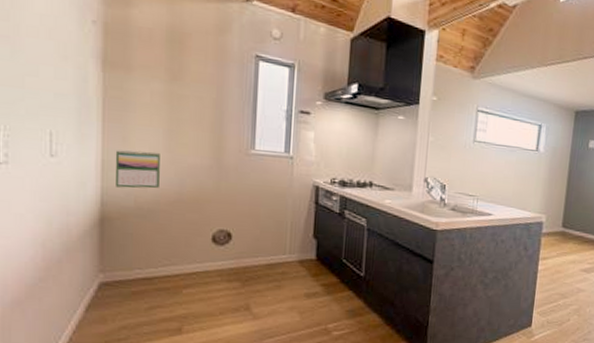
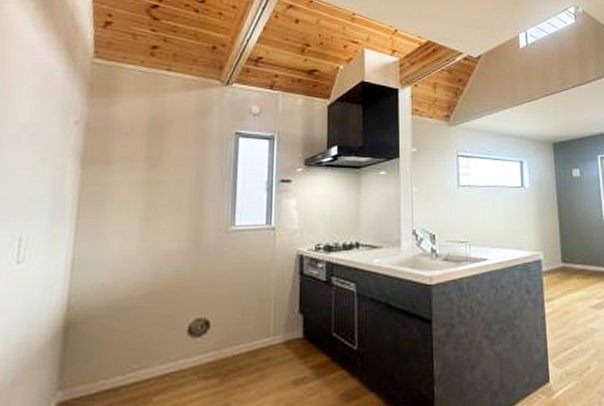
calendar: present [115,150,160,189] -> none [85,242,135,287]

